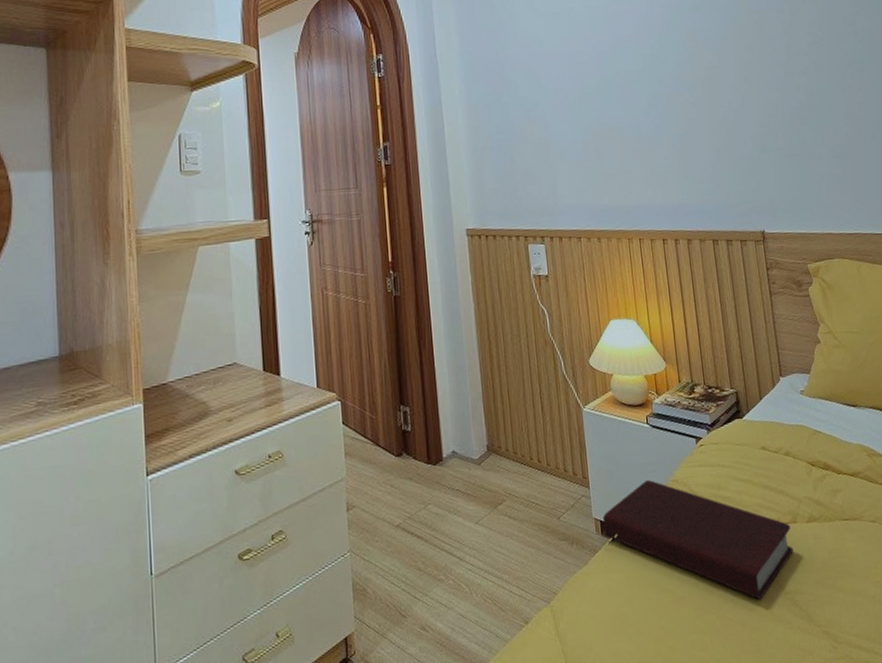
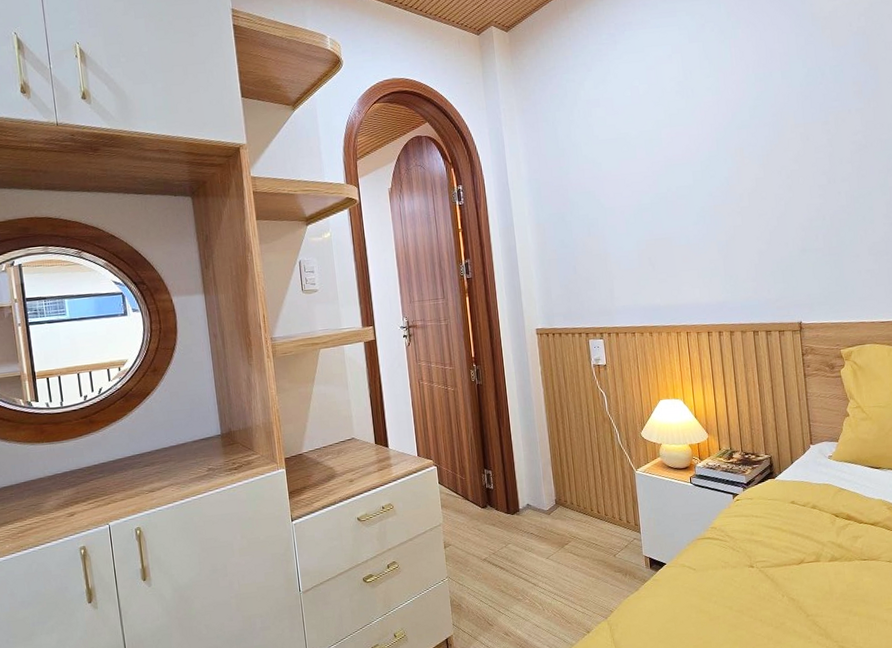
book: present [602,480,793,601] -> none [651,527,816,621]

